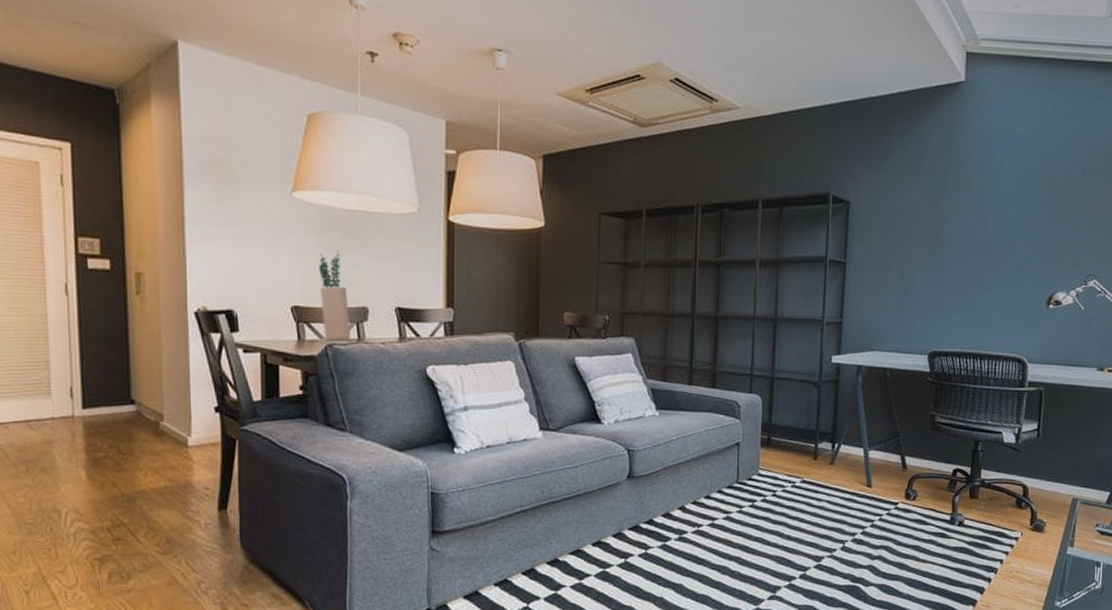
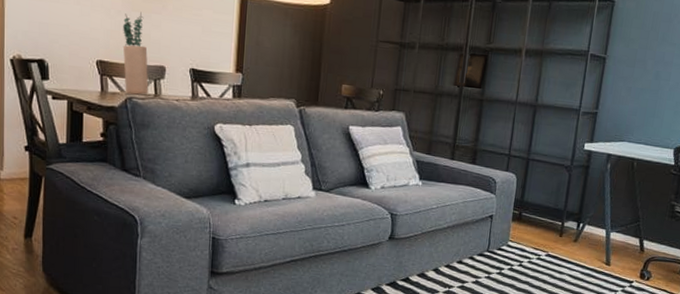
picture frame: none [684,268,720,305] -> present [453,53,488,89]

